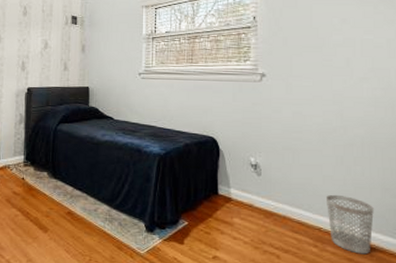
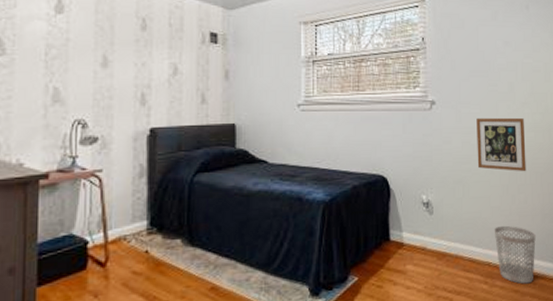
picture frame: none [309,90,364,145] -> present [476,117,526,172]

